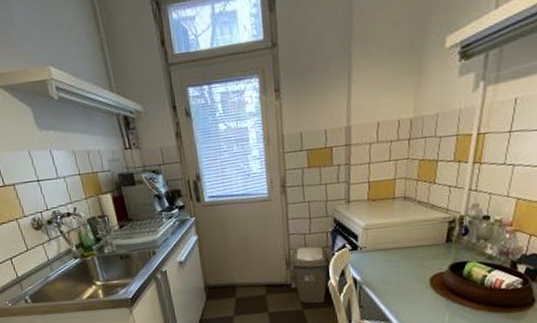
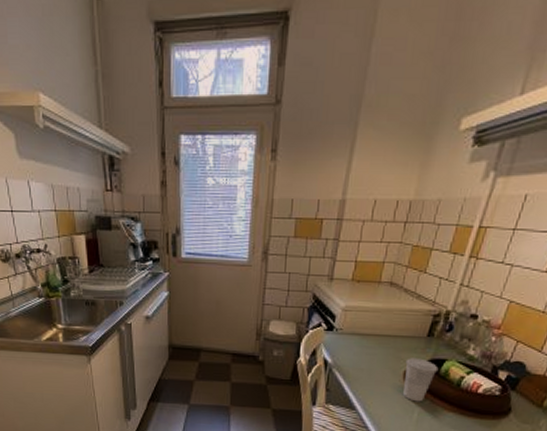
cup: none [429,264,461,306] -> present [403,358,439,402]

